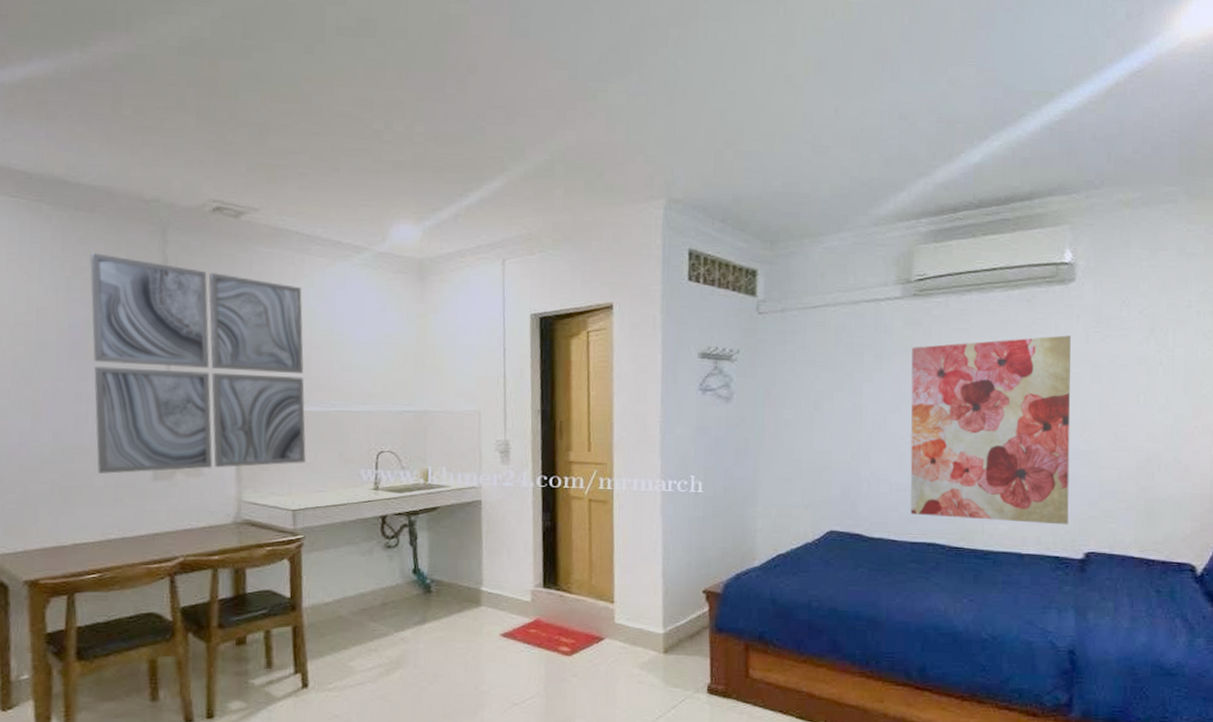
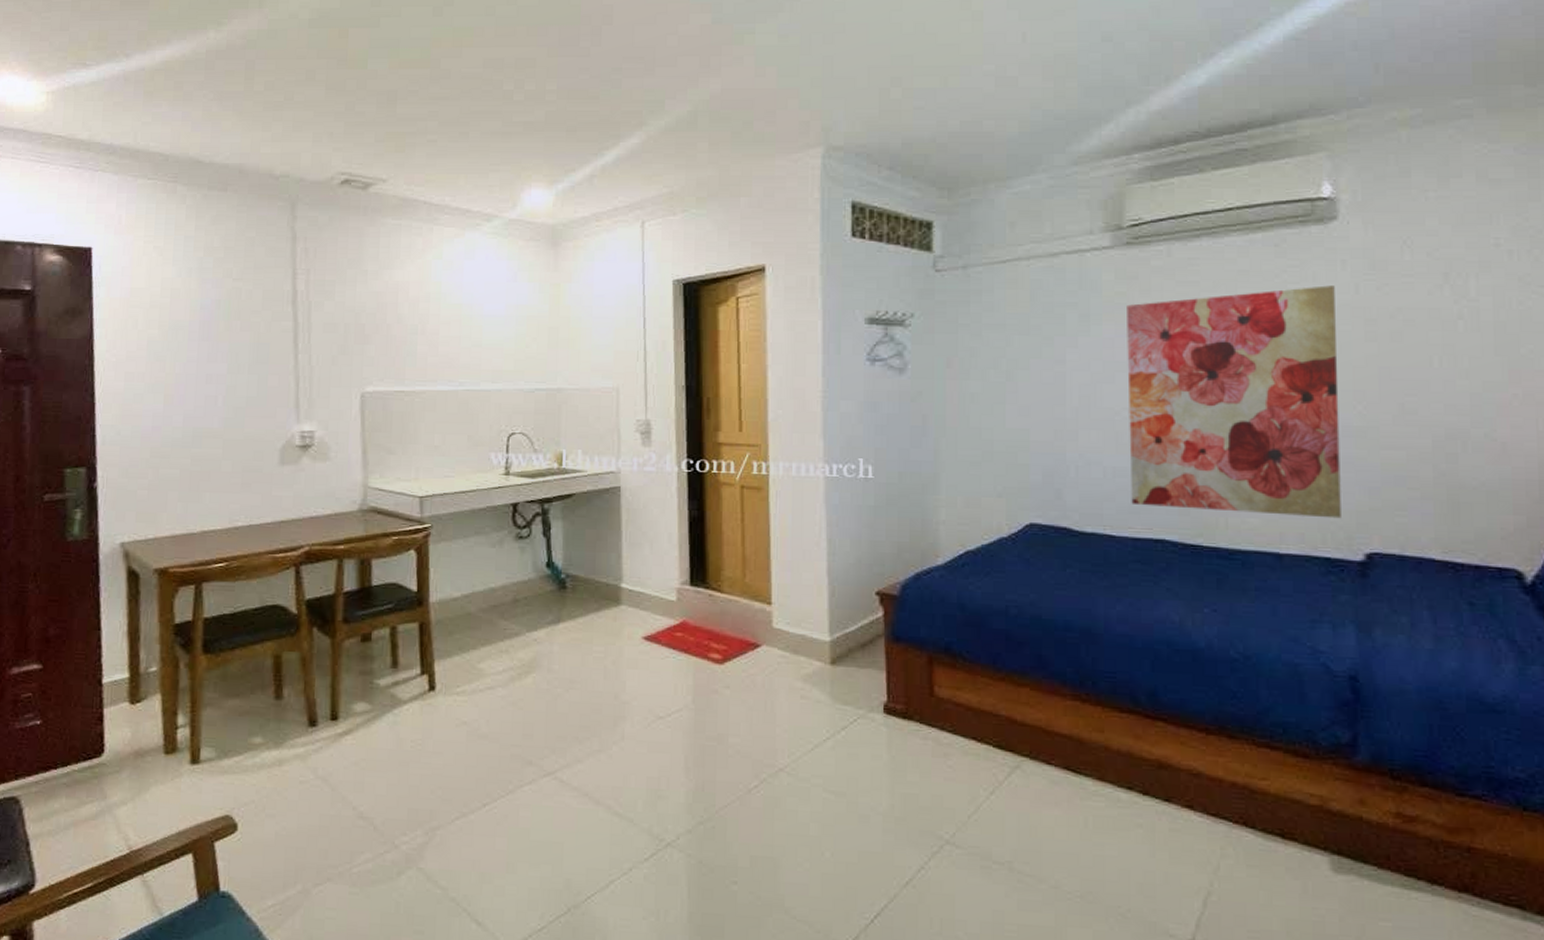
wall art: present [90,253,306,474] -> none [222,232,434,459]

